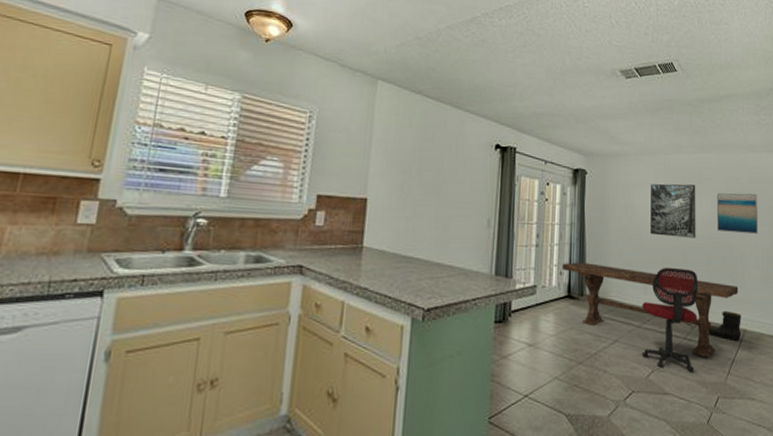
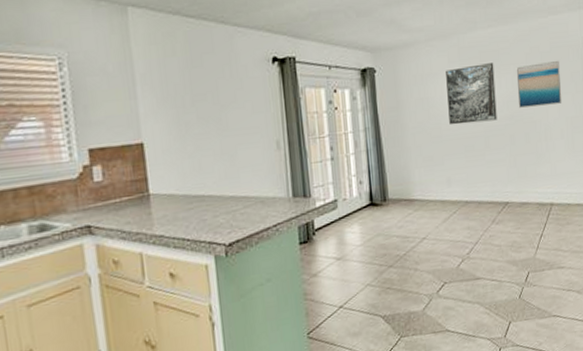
dining table: present [561,262,739,358] -> none [360,161,544,238]
chair: present [641,267,699,372] -> none [447,153,504,256]
boots: present [709,310,742,341] -> none [515,188,549,216]

